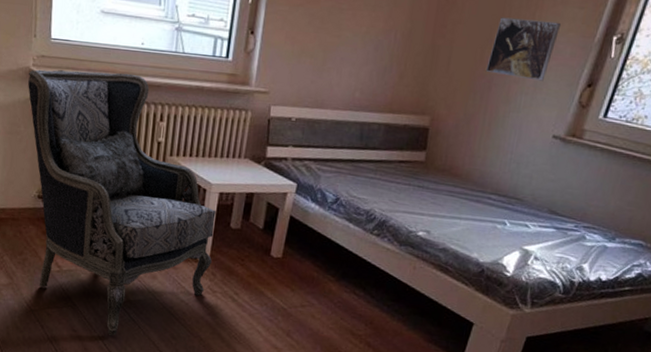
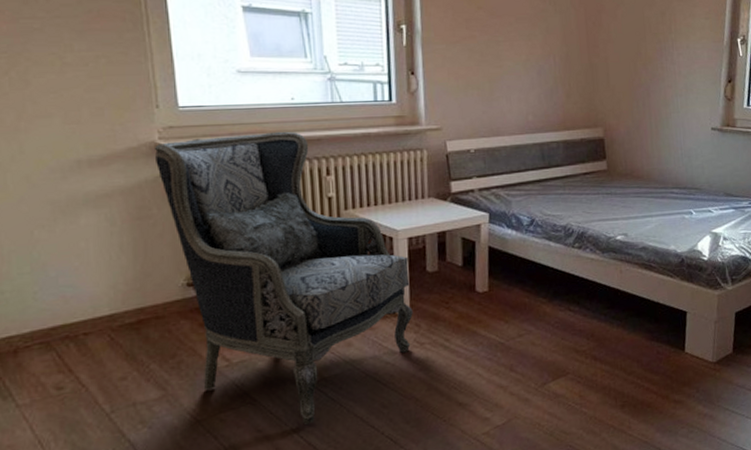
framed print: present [485,17,561,81] -> none [641,32,694,83]

